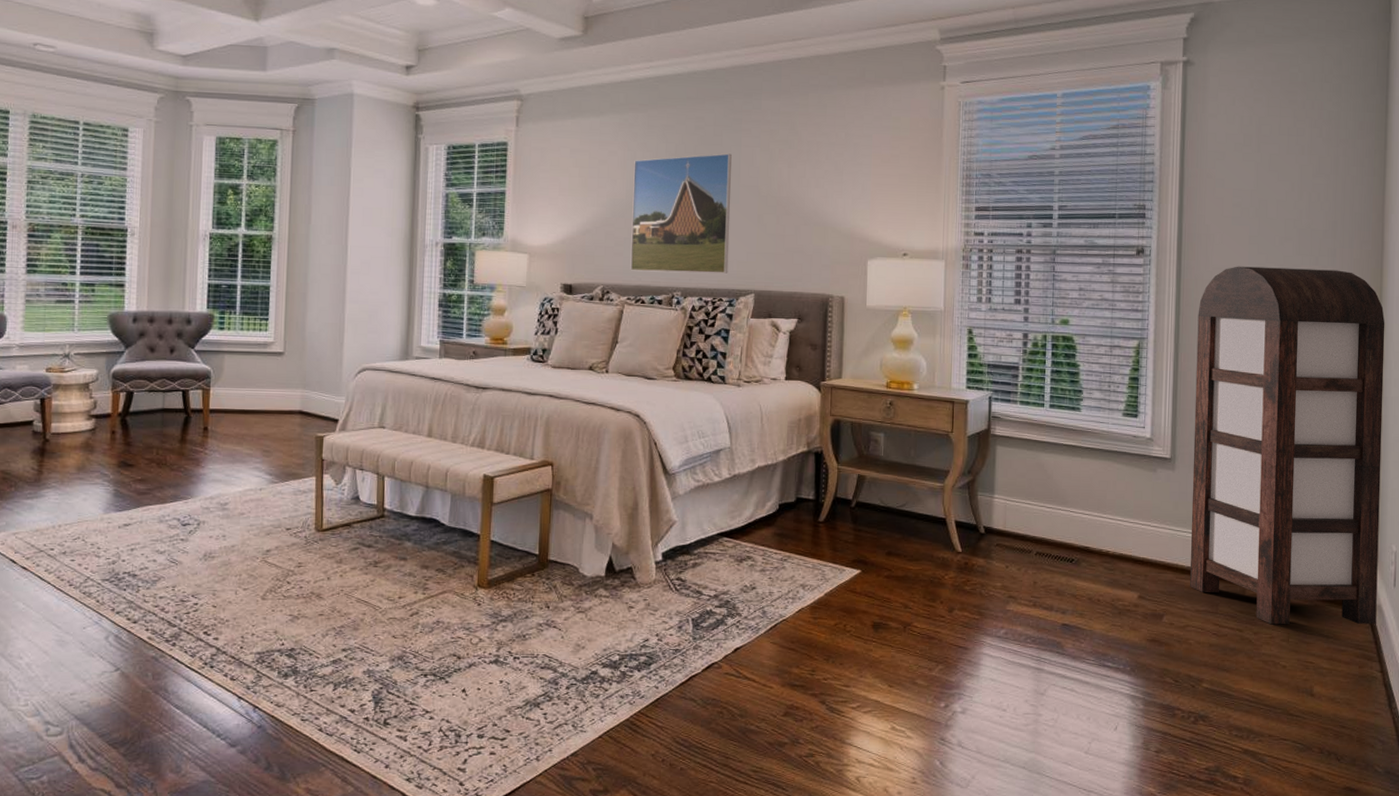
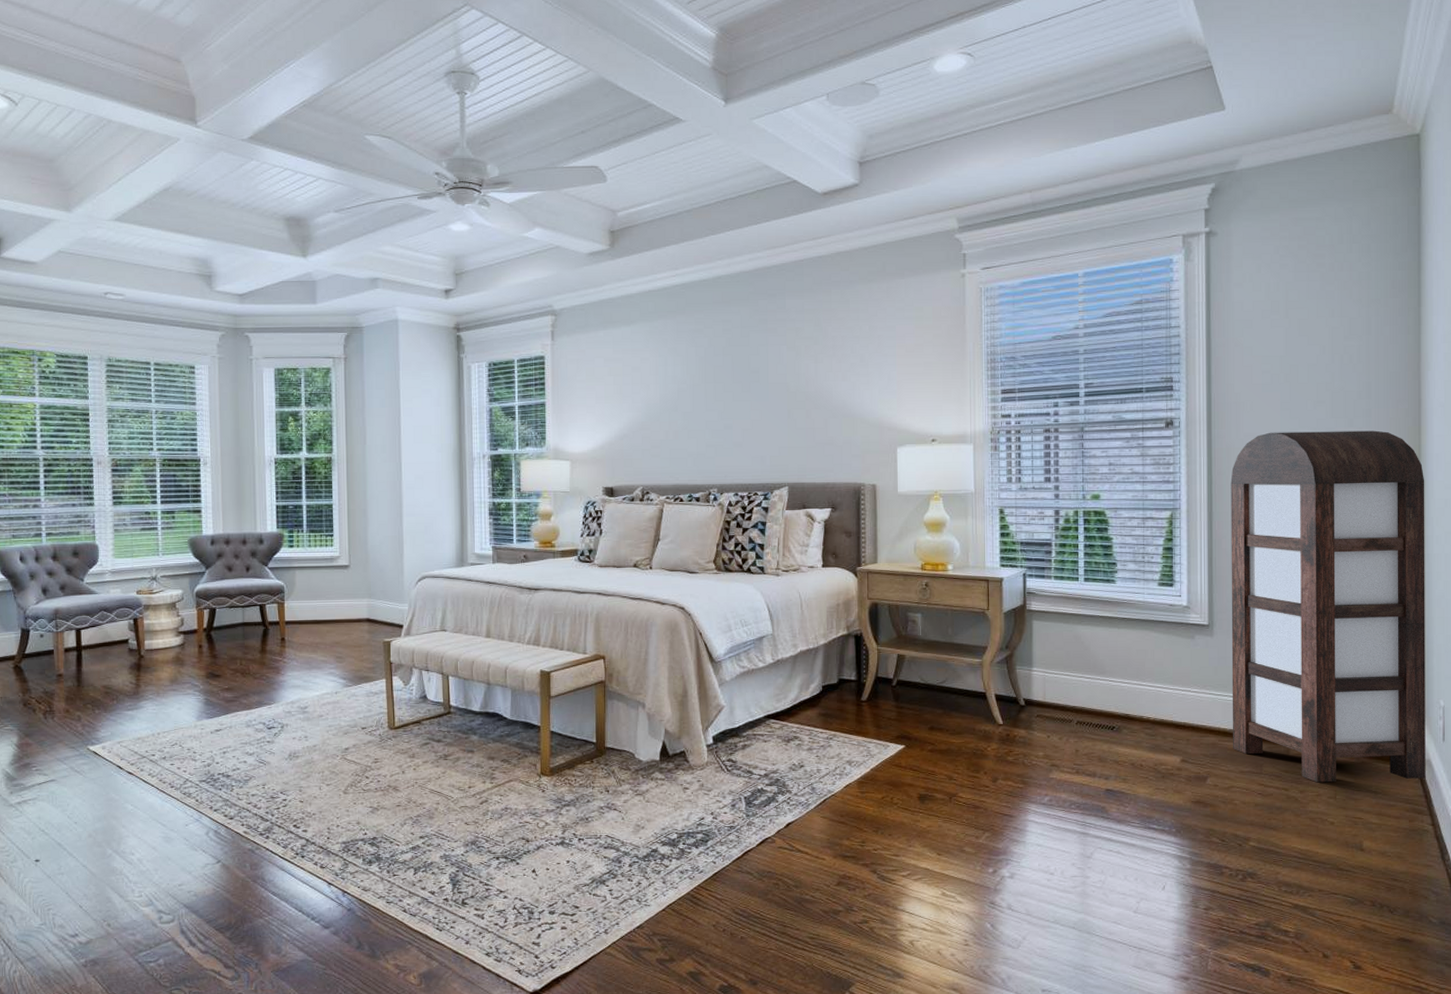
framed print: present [630,153,732,274] -> none [666,353,762,471]

